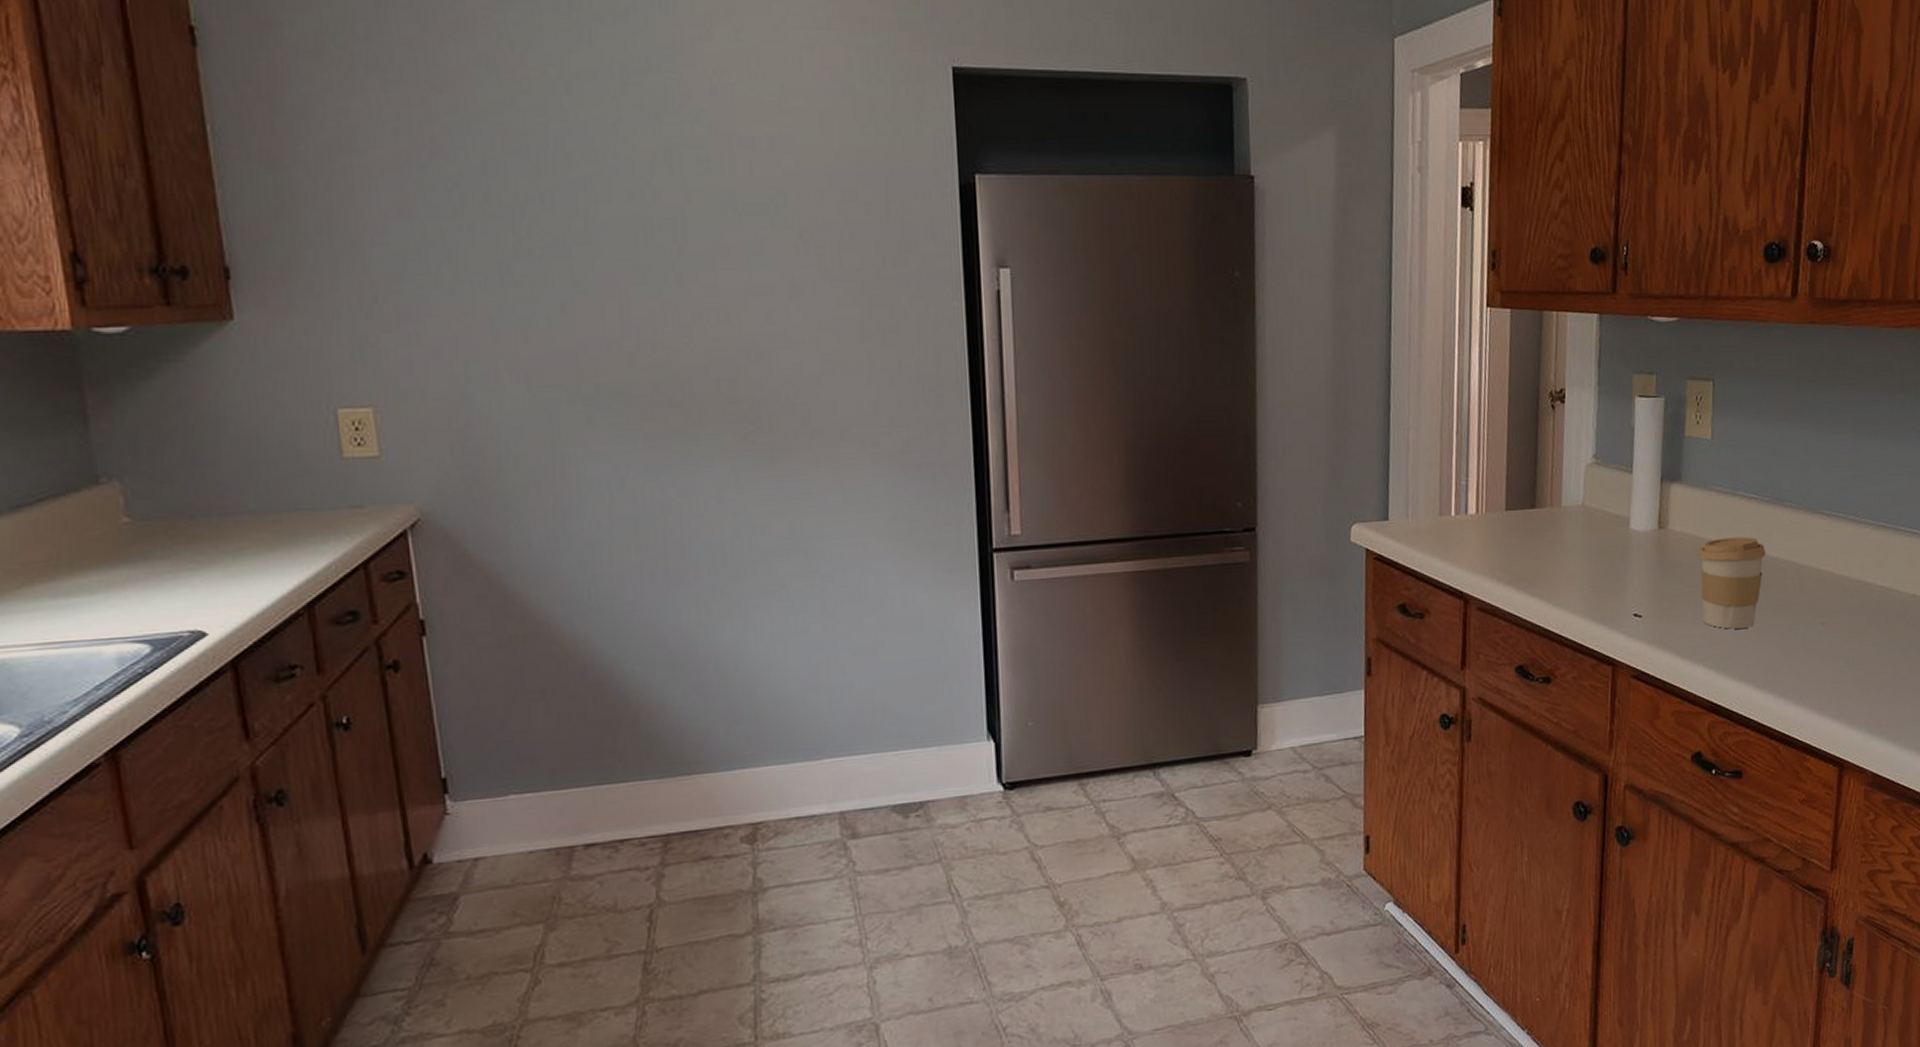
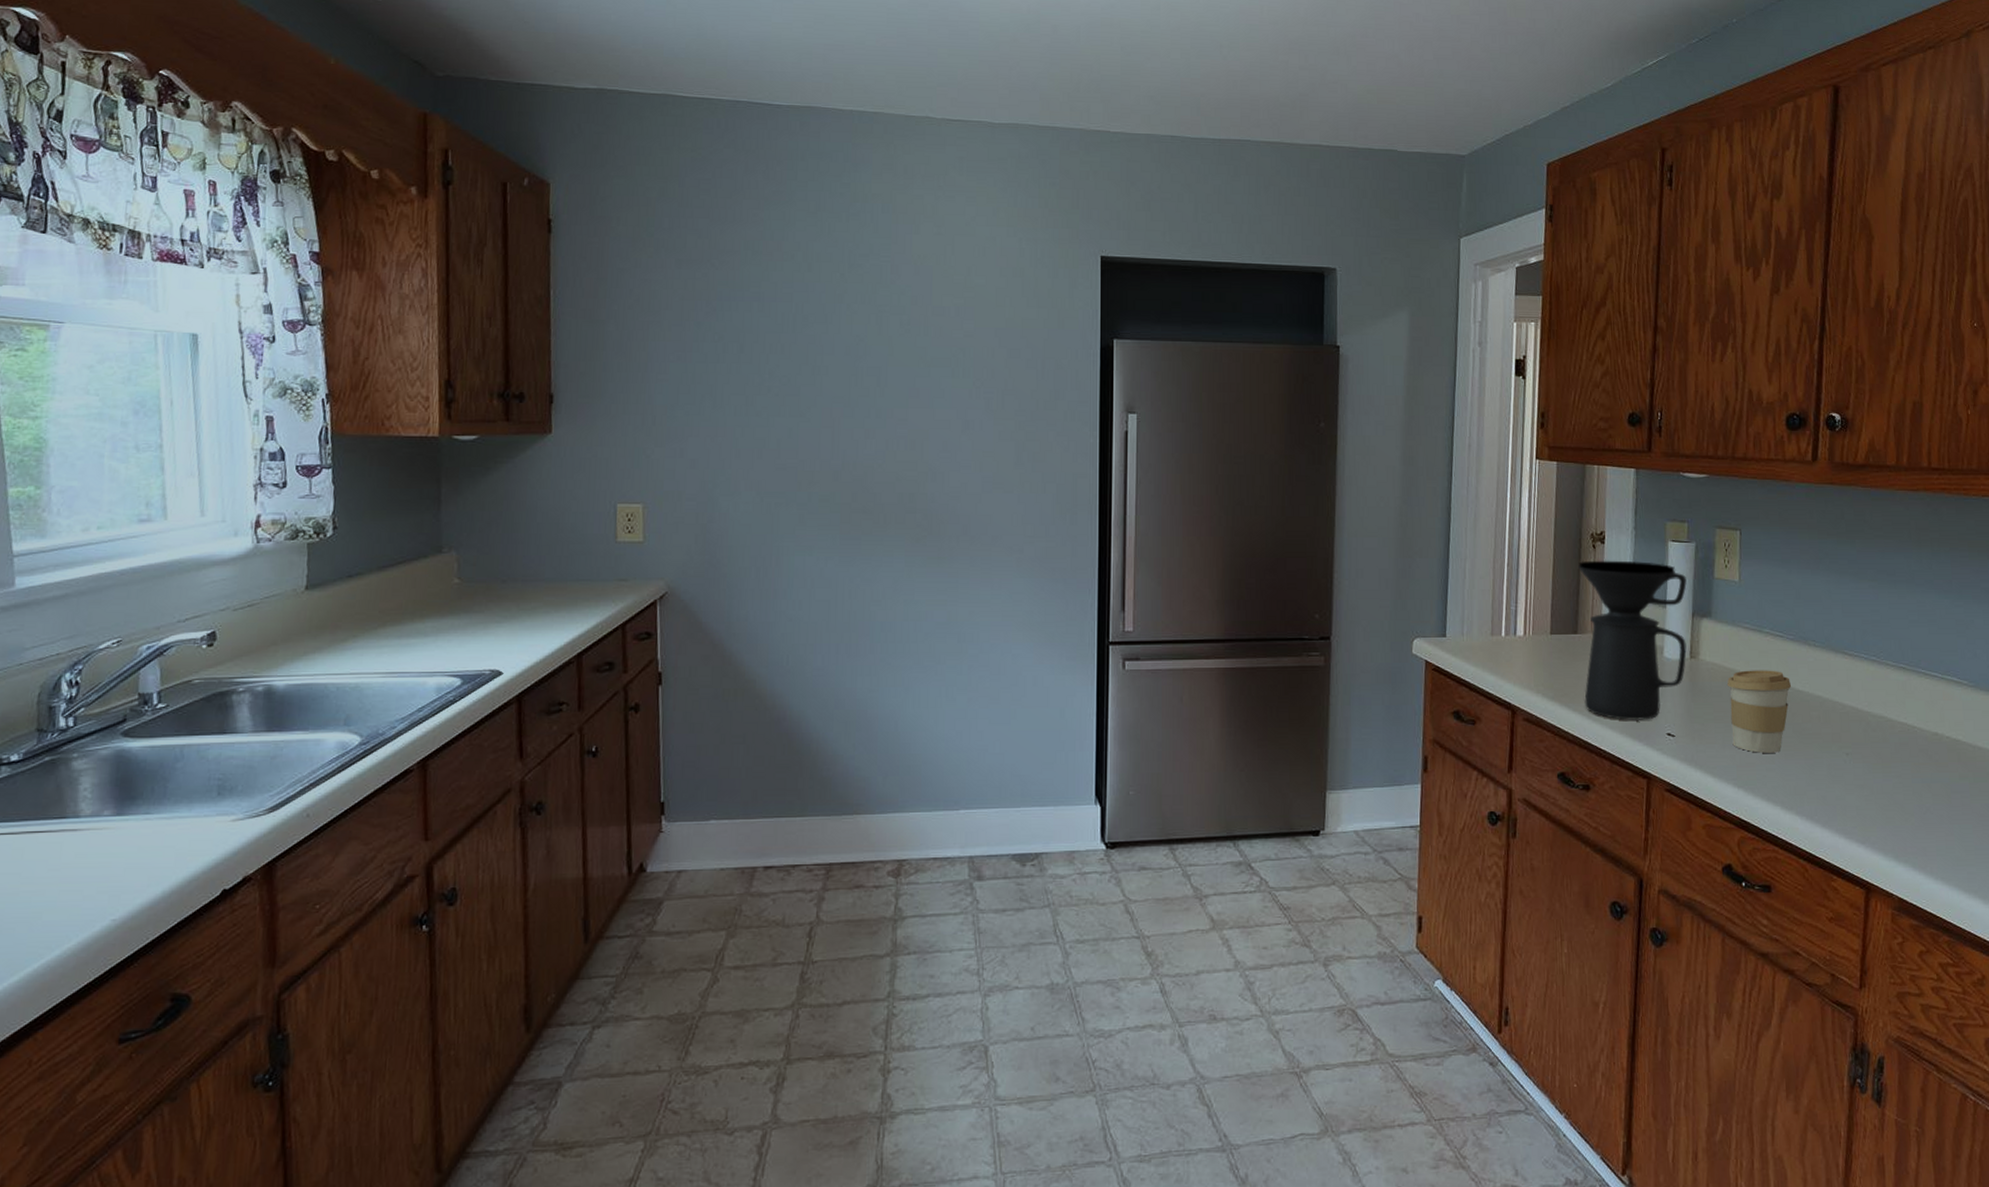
coffee maker: none [1536,421,1655,603] -> present [1578,560,1687,720]

